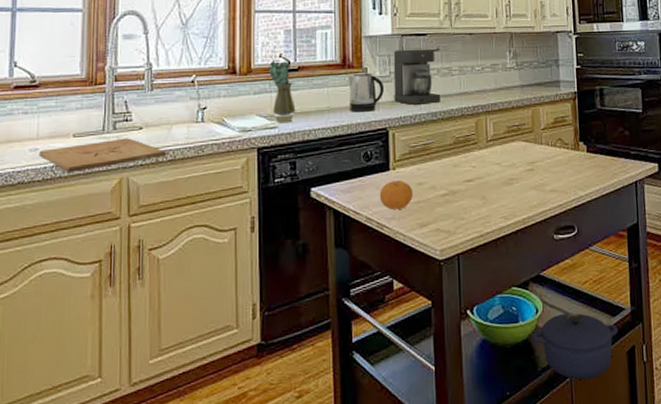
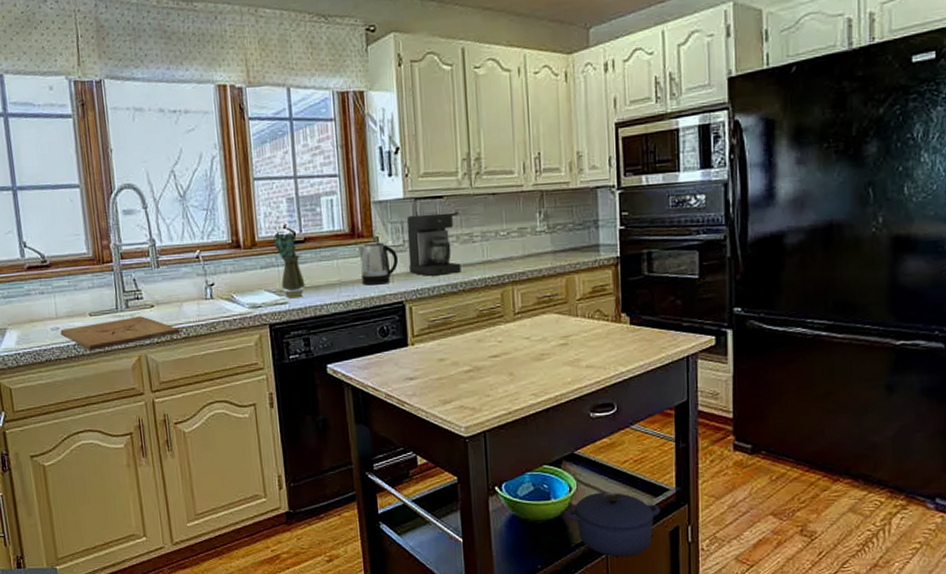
fruit: present [379,179,414,210] -> none [398,355,435,386]

